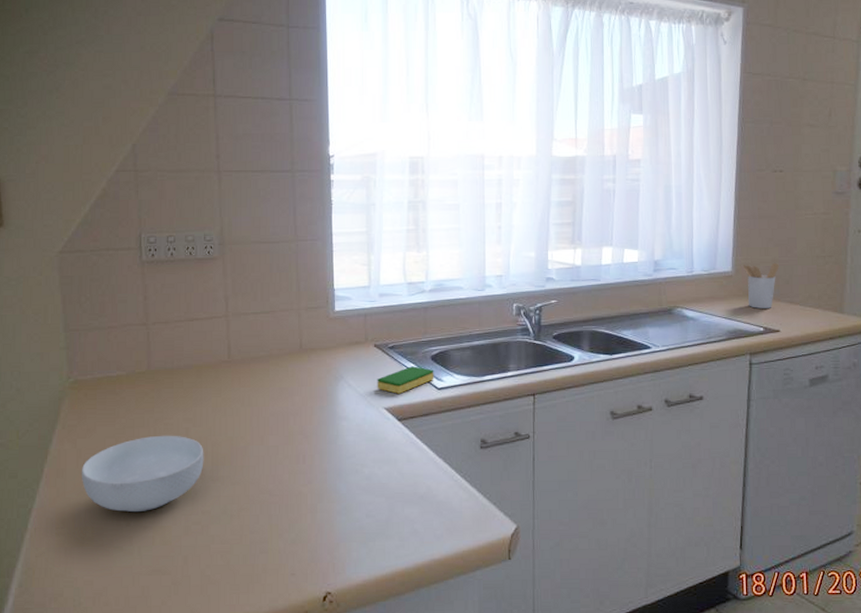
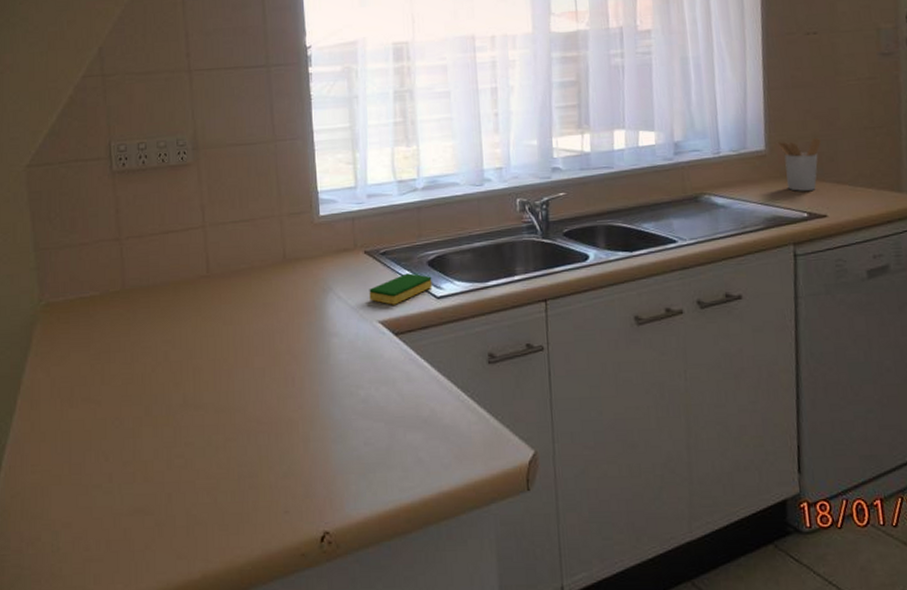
cereal bowl: present [81,435,204,513] -> none [55,359,185,446]

